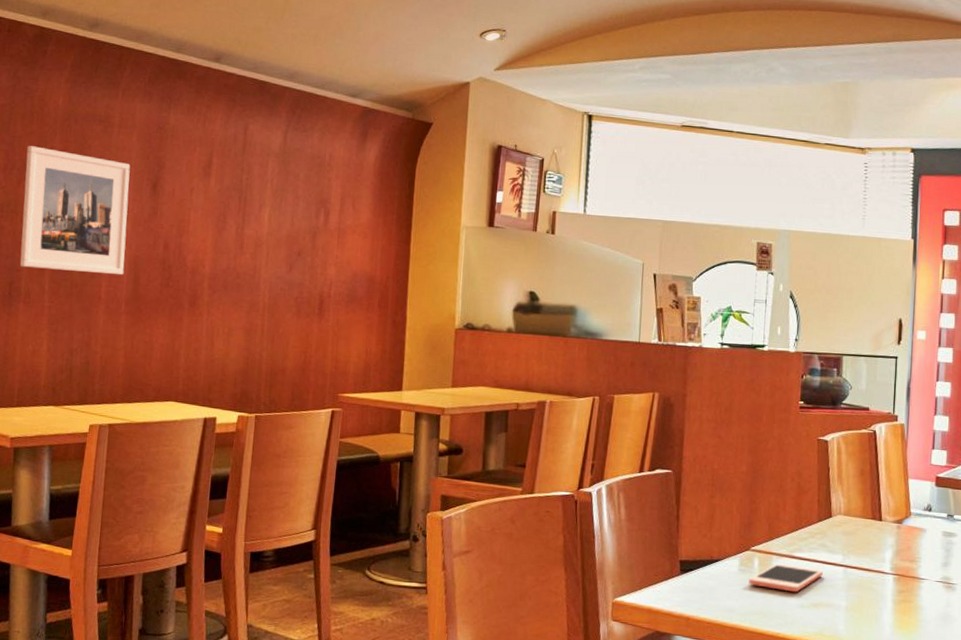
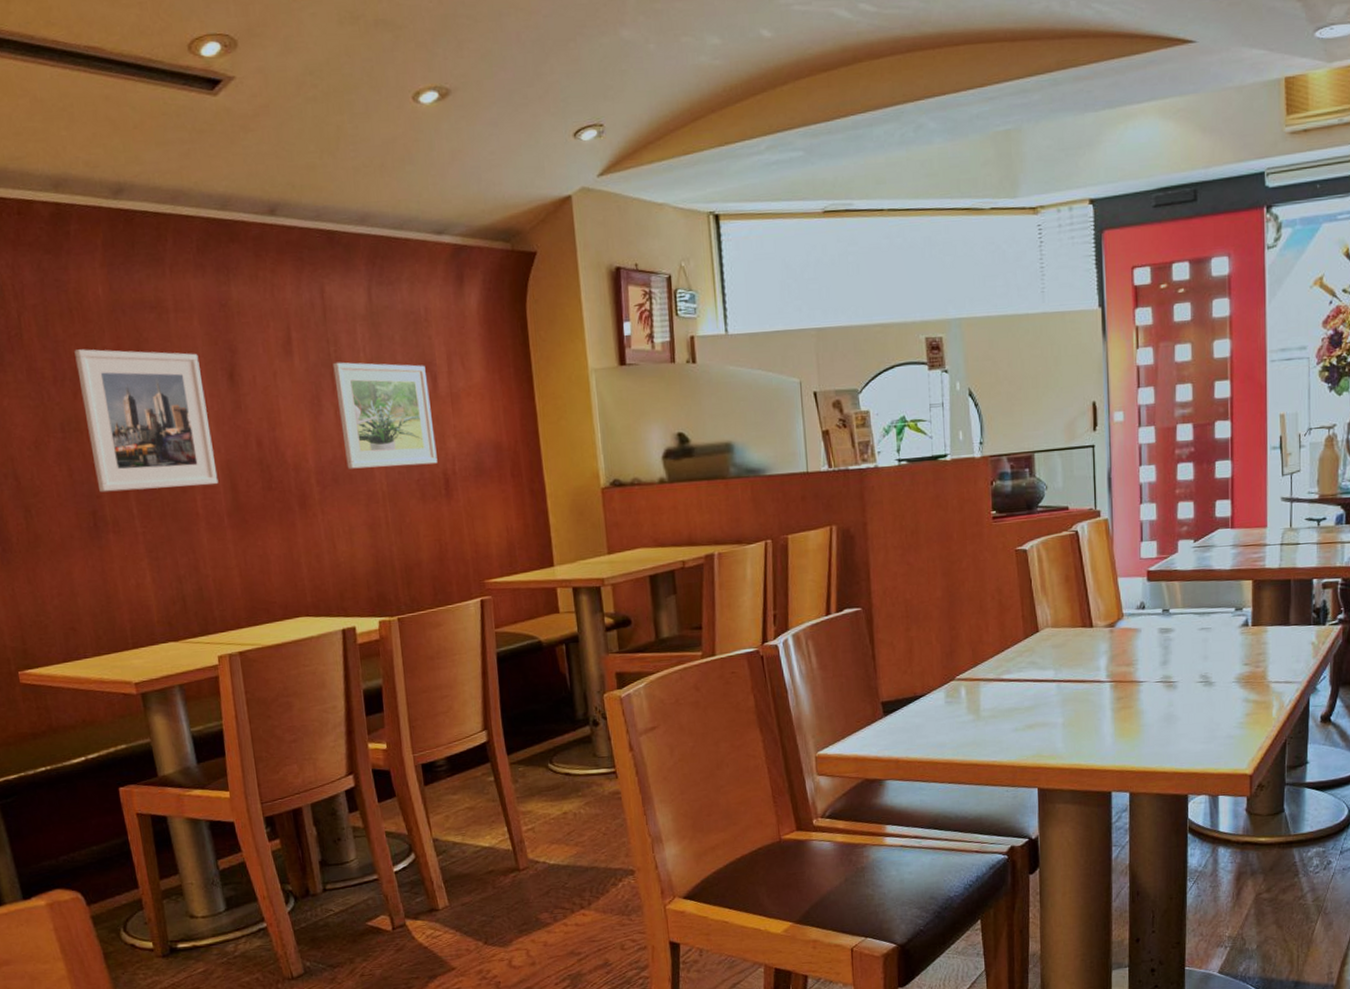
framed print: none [237,188,321,286] -> present [333,362,438,469]
cell phone: present [749,563,823,593] -> none [957,688,1035,717]

